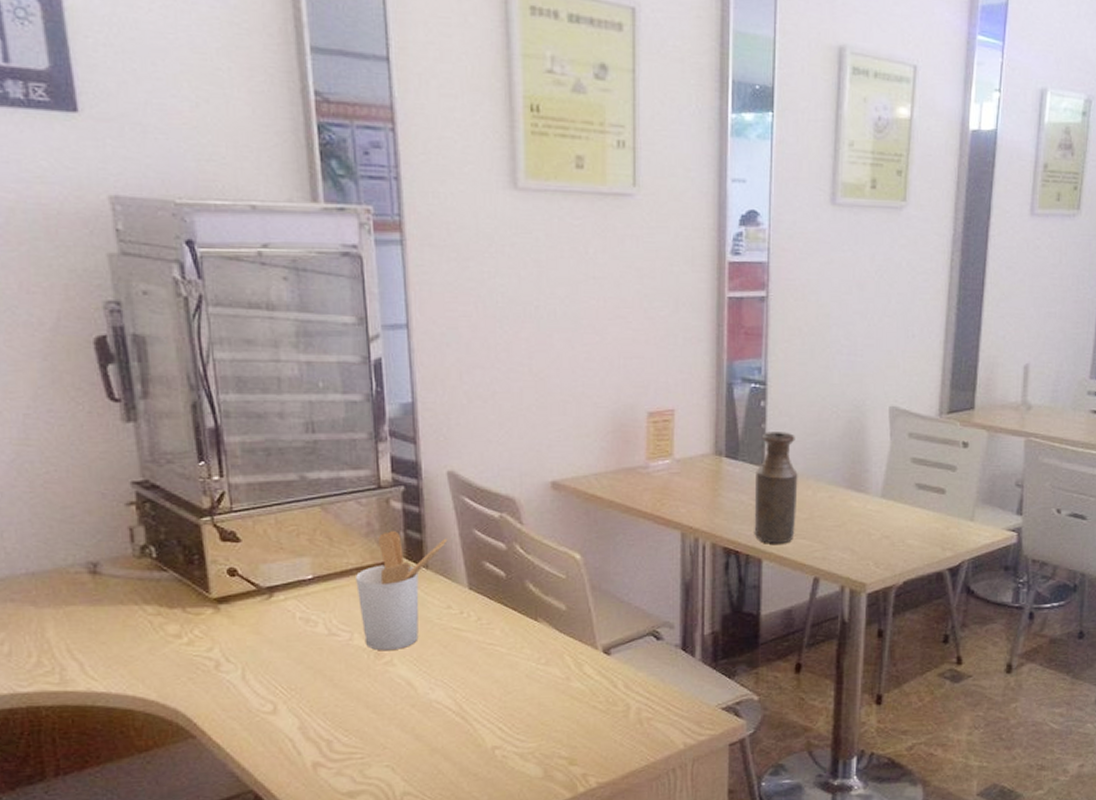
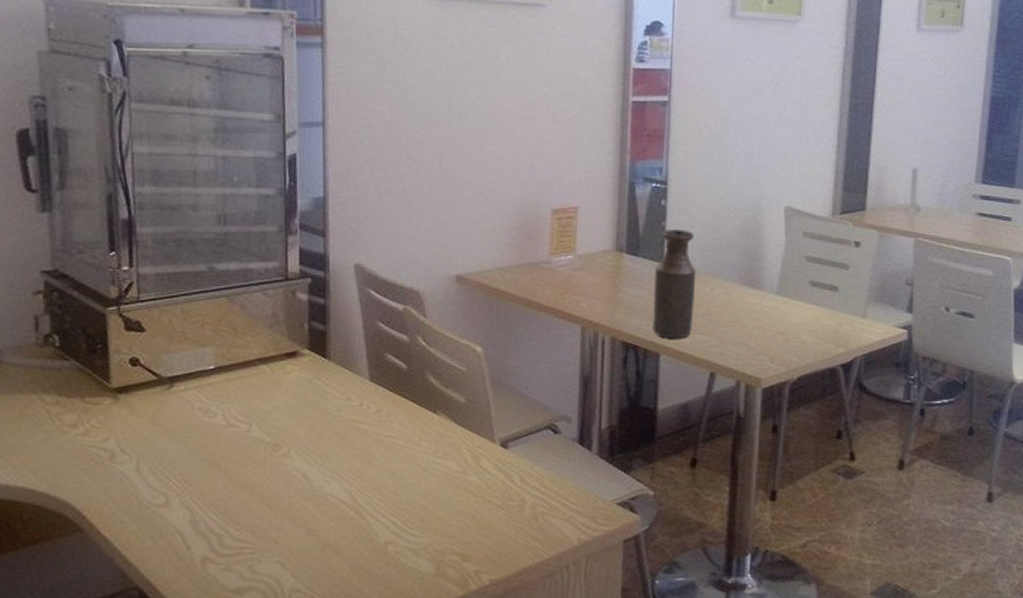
utensil holder: present [356,531,448,651] -> none [257,322,351,443]

